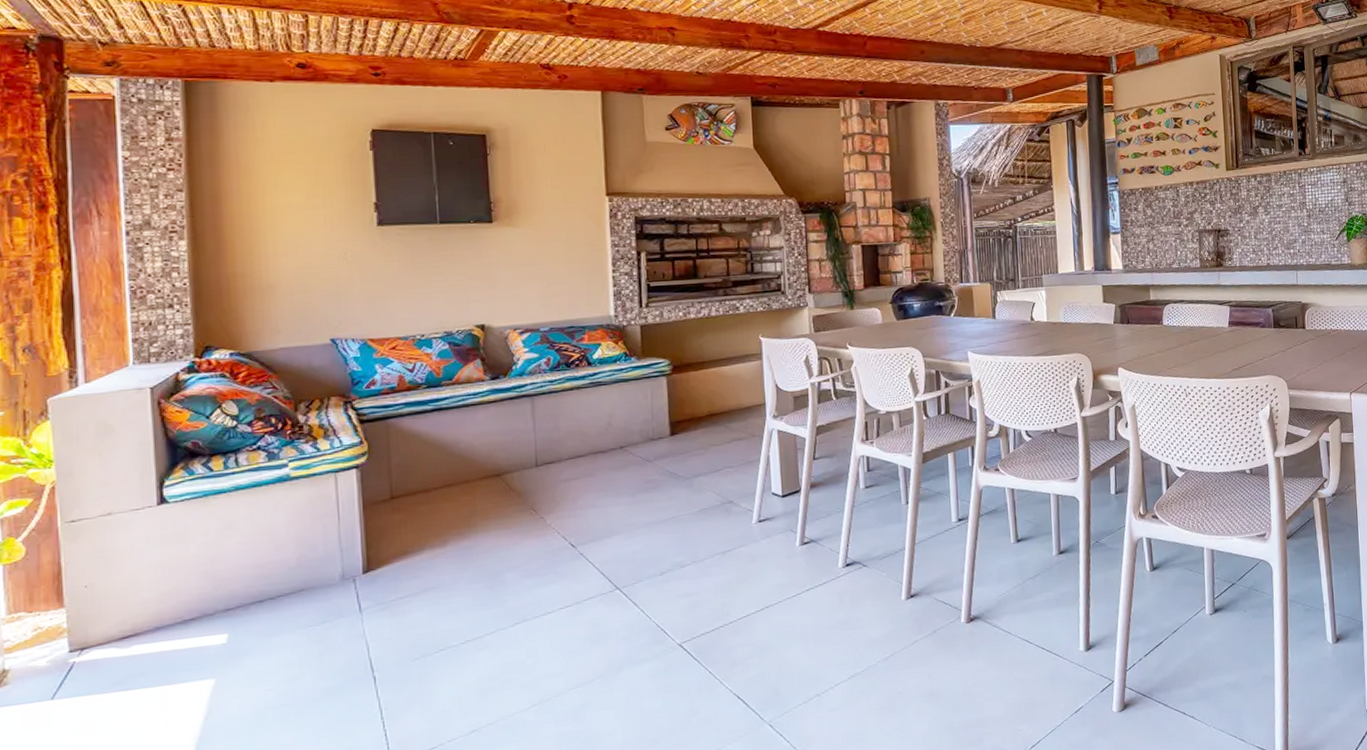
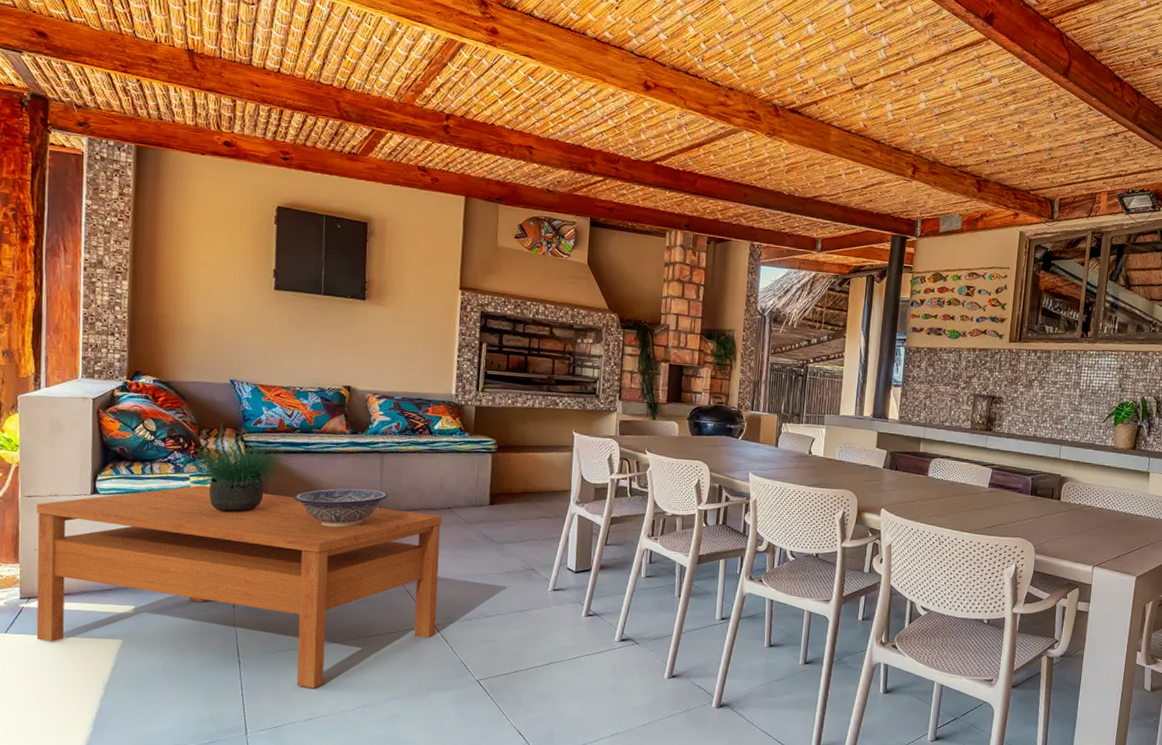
coffee table: none [82,457,622,701] -> present [36,485,443,689]
potted plant: none [276,386,422,499] -> present [181,423,294,512]
decorative bowl: none [425,440,546,494] -> present [293,488,389,528]

